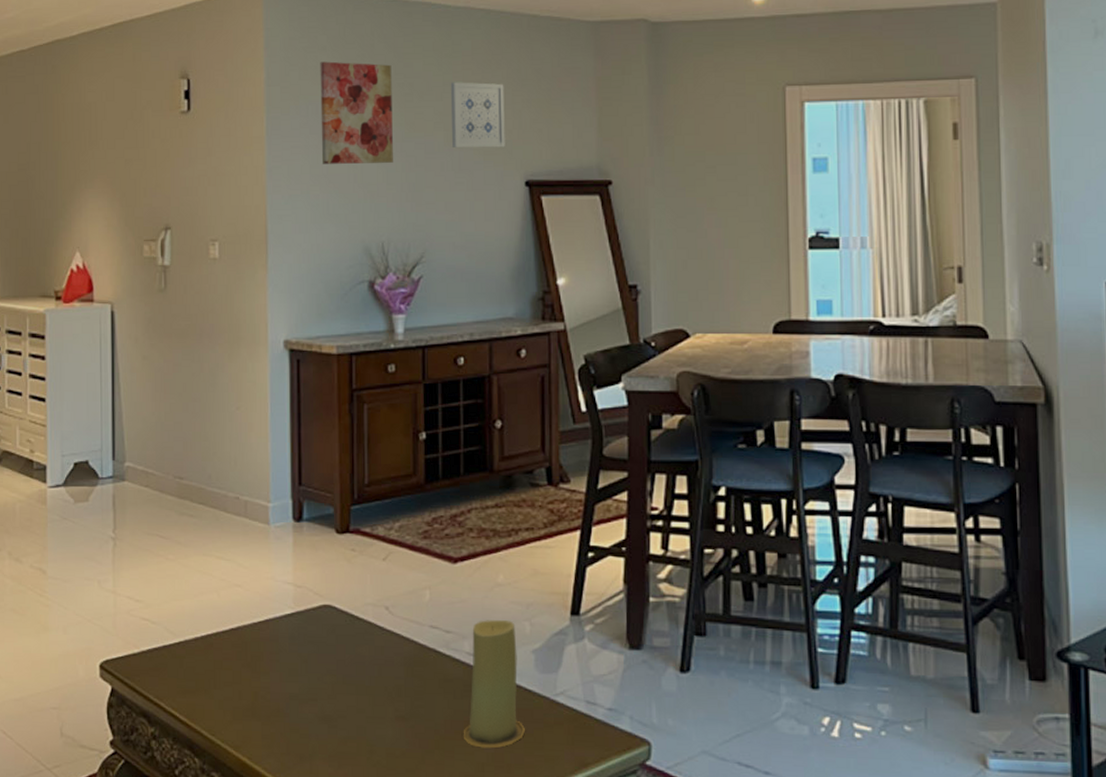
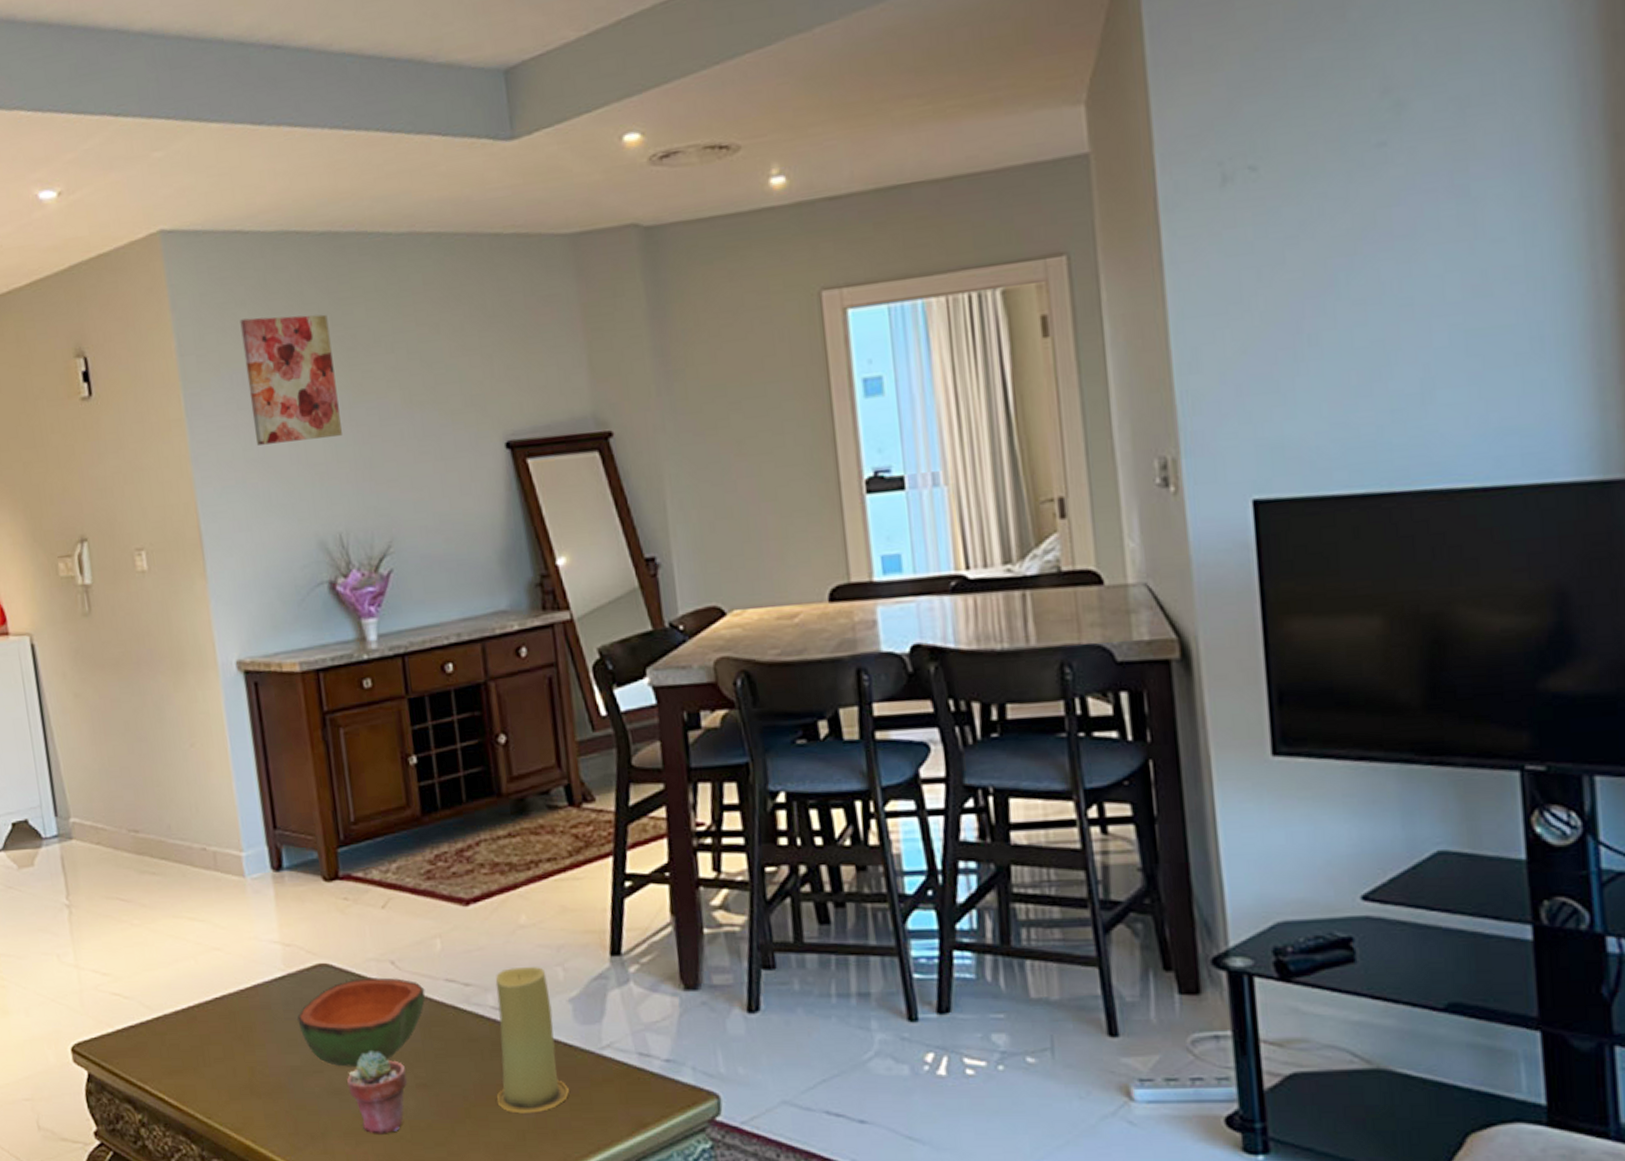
bowl: none [300,620,412,698] -> present [297,977,426,1067]
potted succulent: none [337,684,389,759] -> present [347,1051,408,1134]
wall art: present [450,82,505,148] -> none [401,324,477,410]

